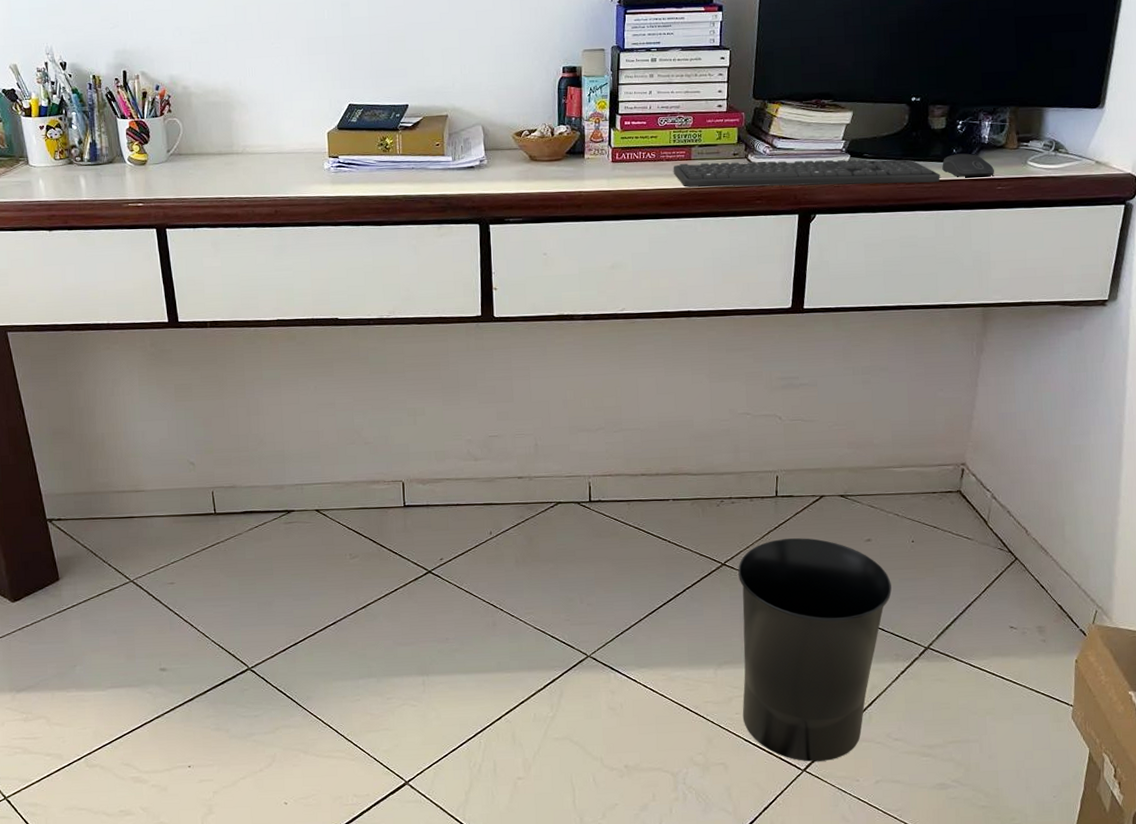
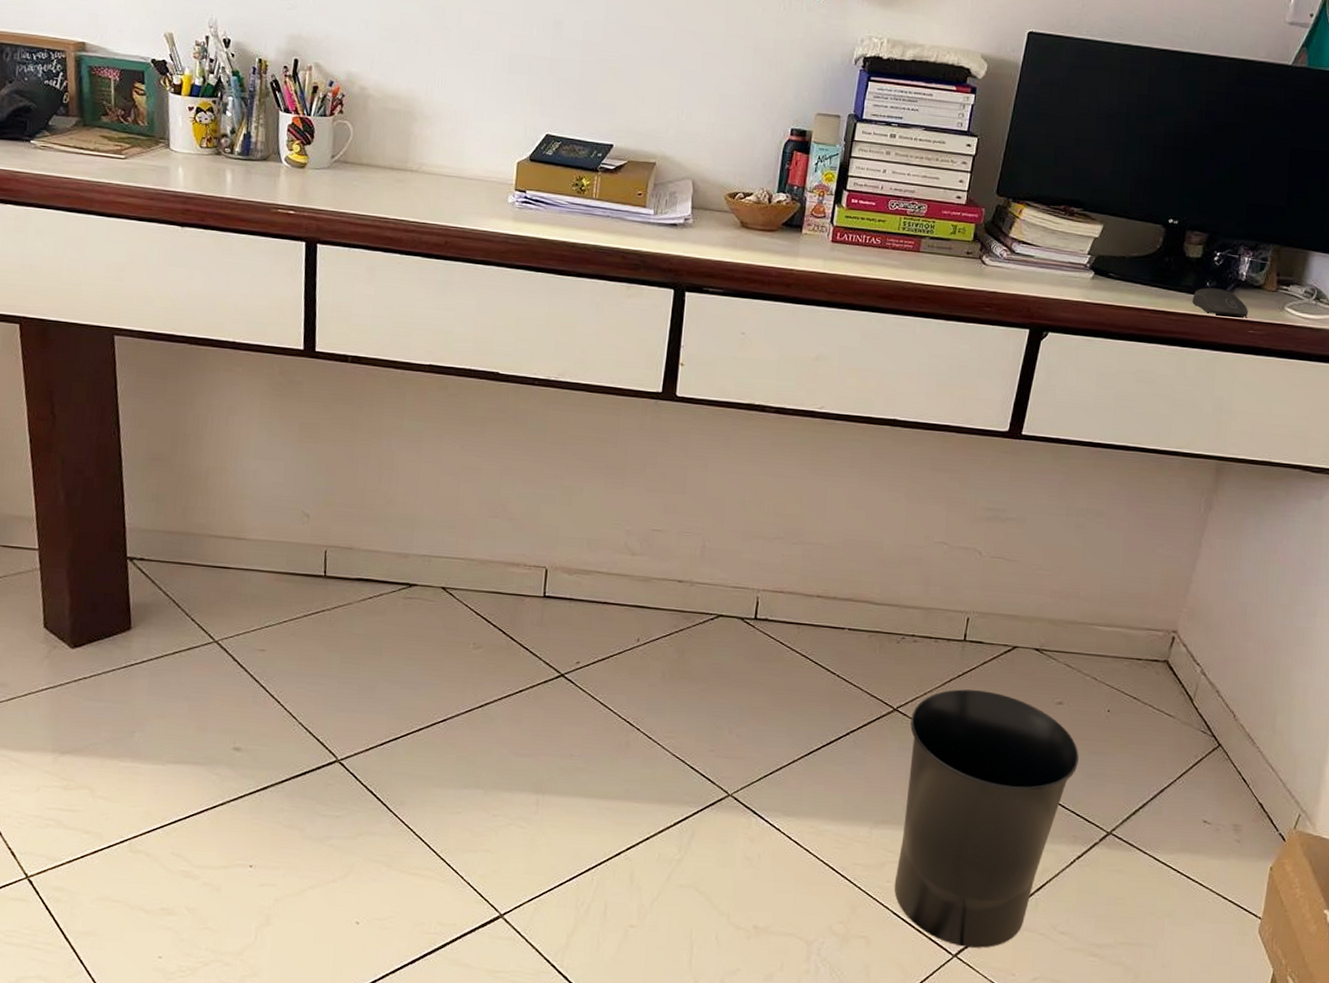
computer keyboard: present [673,159,941,188] -> none [898,254,1189,316]

